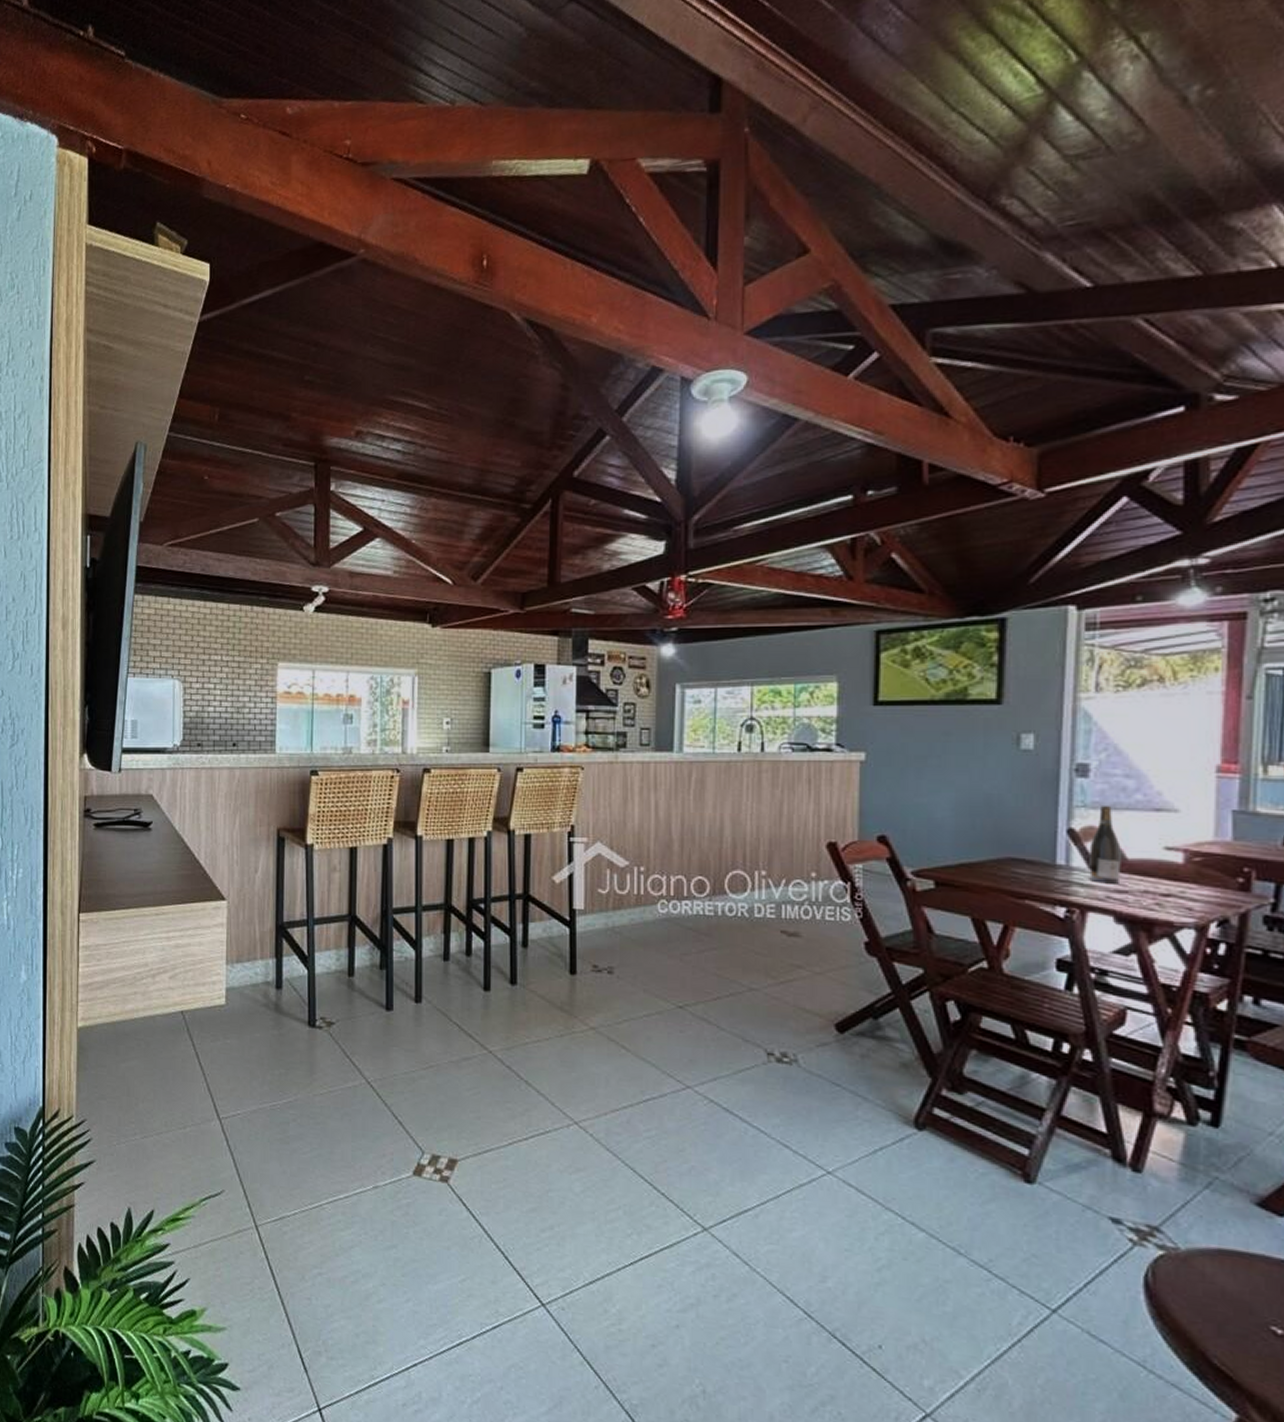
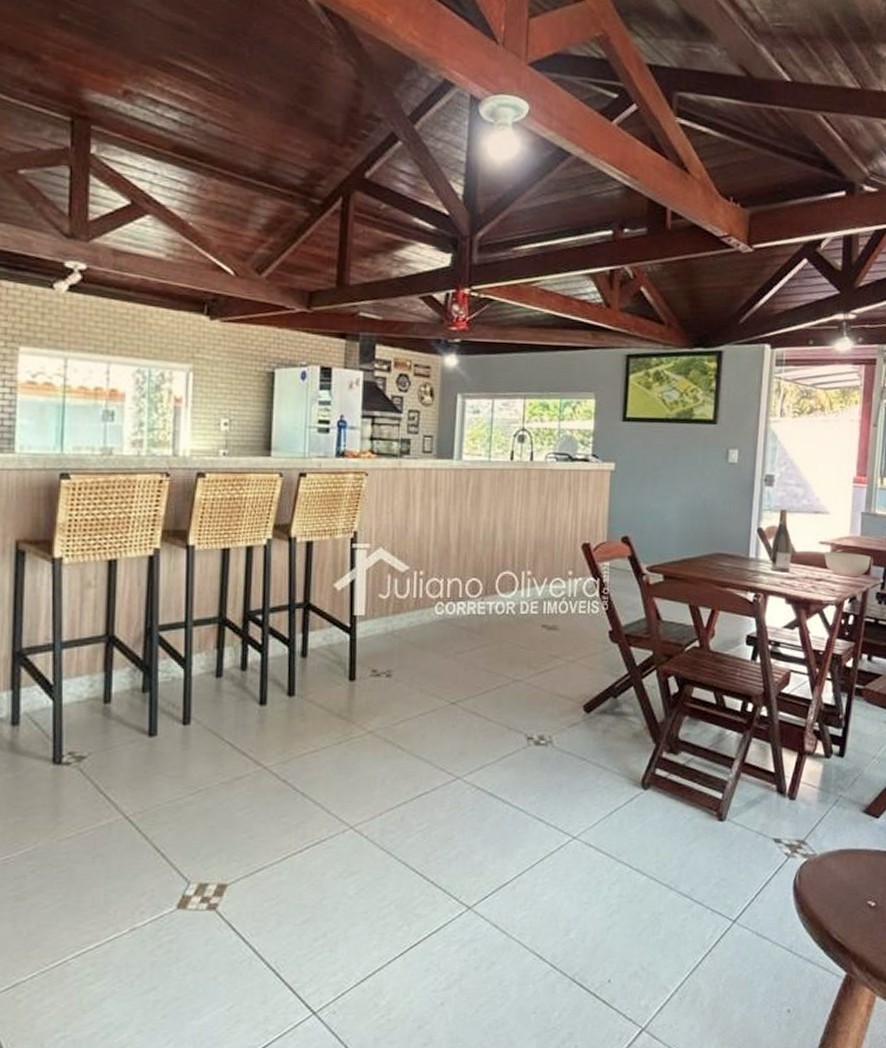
bowl: none [1172,860,1252,895] -> present [823,552,871,577]

